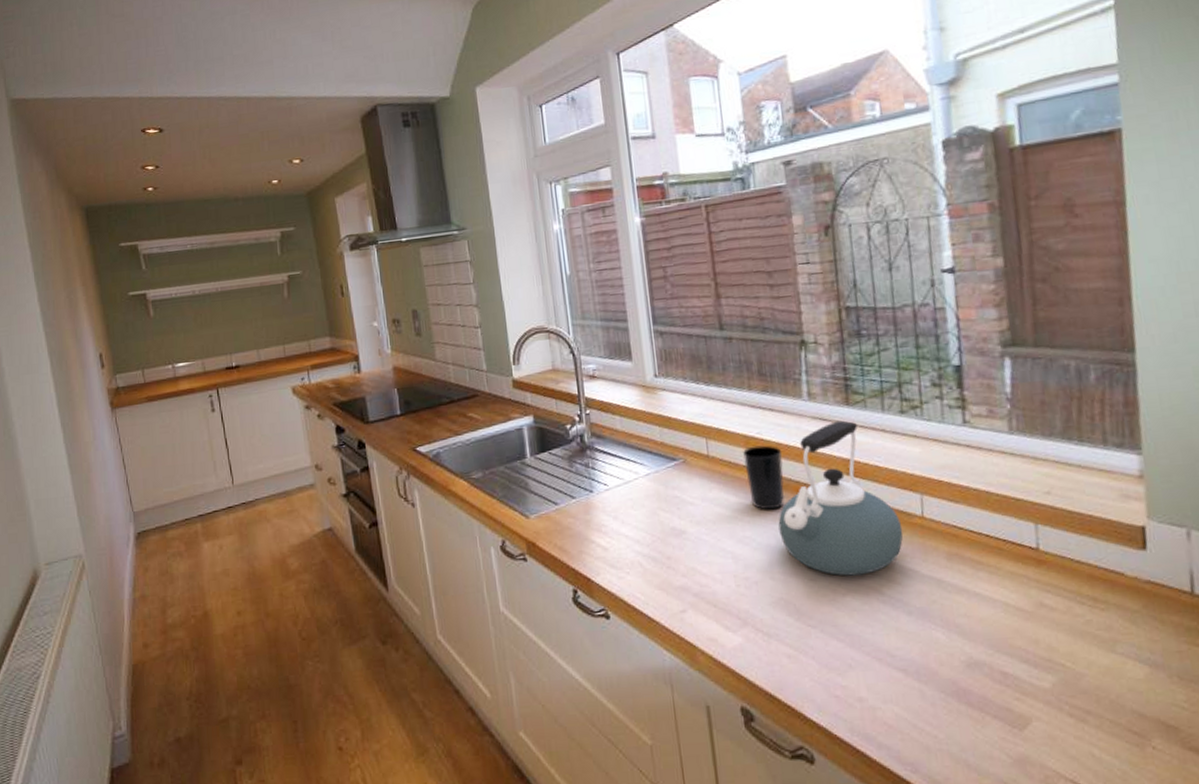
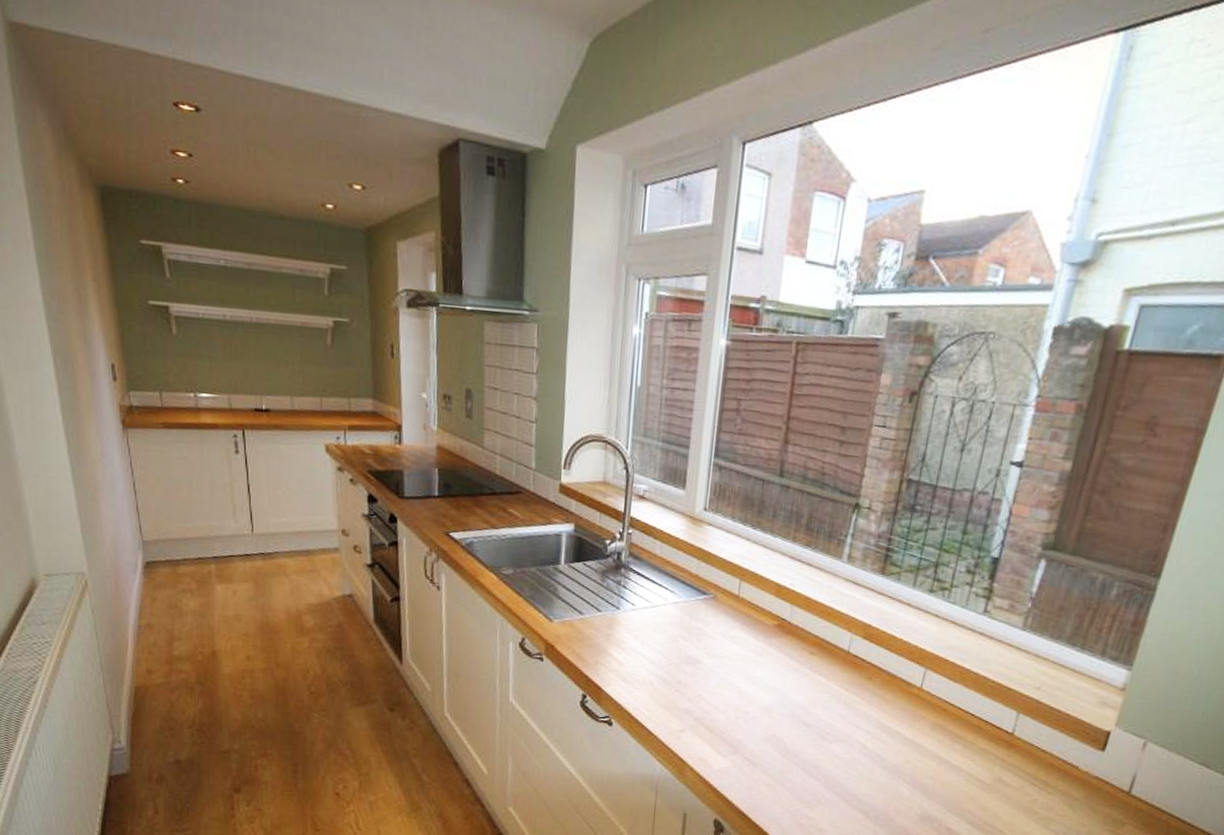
cup: present [743,445,785,510] -> none [769,595,810,657]
kettle: present [778,420,903,576] -> none [787,587,901,729]

